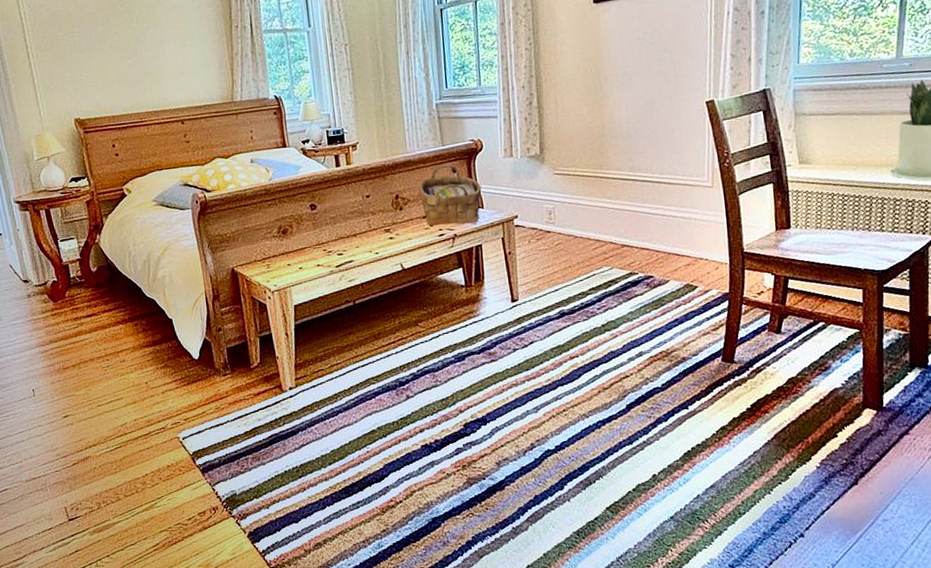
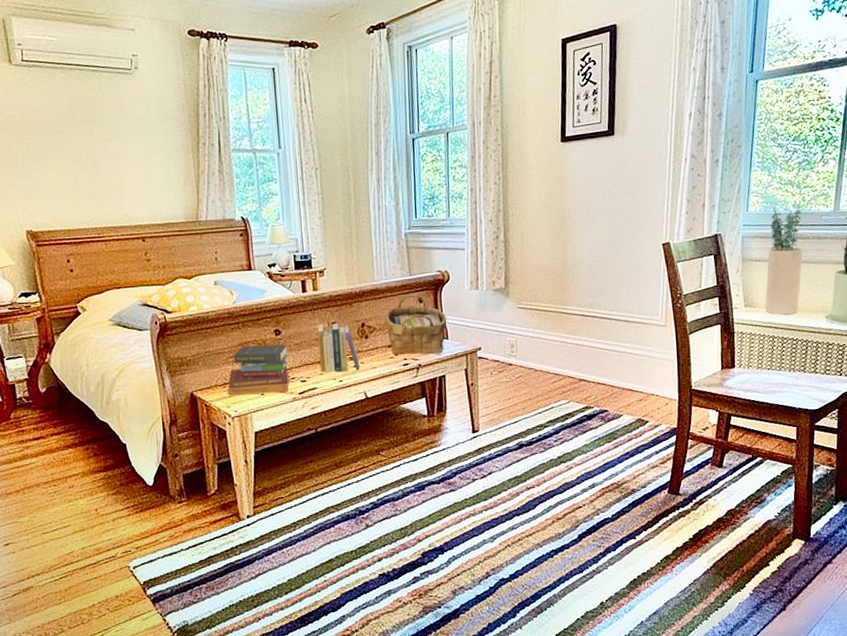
books: none [266,219,327,271] -> present [227,345,290,396]
books: none [352,196,395,245] -> present [317,323,360,373]
vase: none [822,49,863,171] -> present [765,200,803,315]

